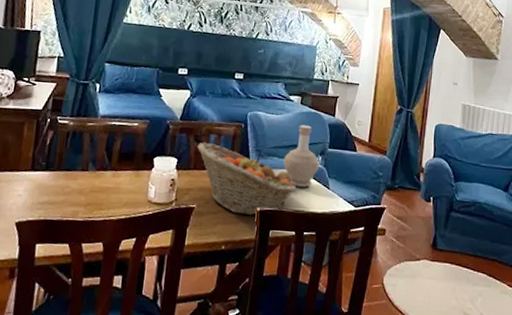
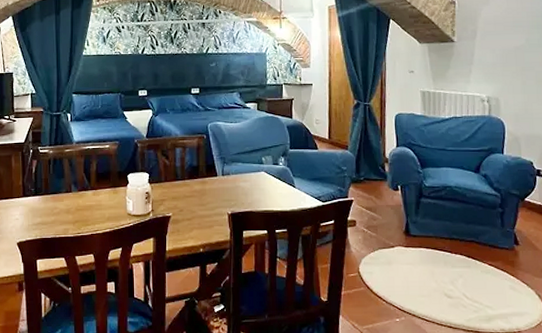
fruit basket: present [197,142,297,216] -> none [165,155,264,219]
bottle: present [283,124,319,187] -> none [248,129,283,188]

